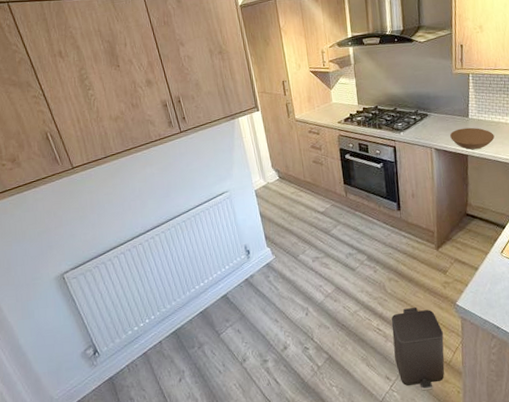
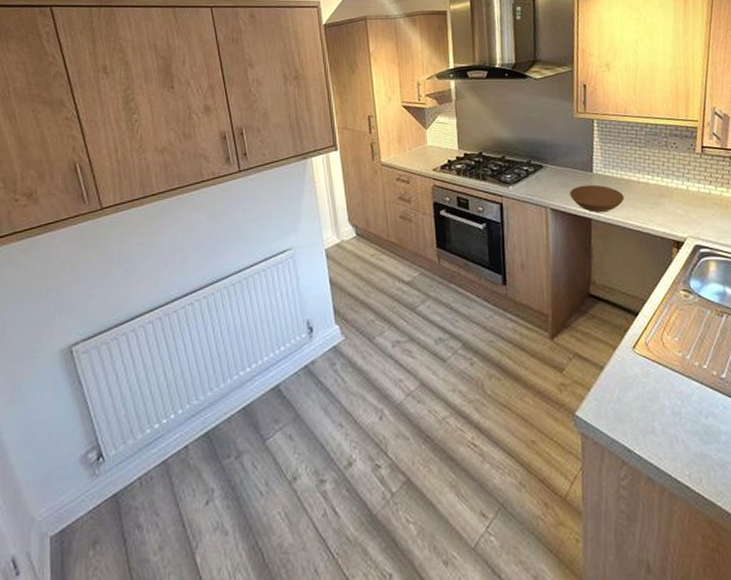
pedal bin: present [391,307,445,391] -> none [490,417,559,536]

